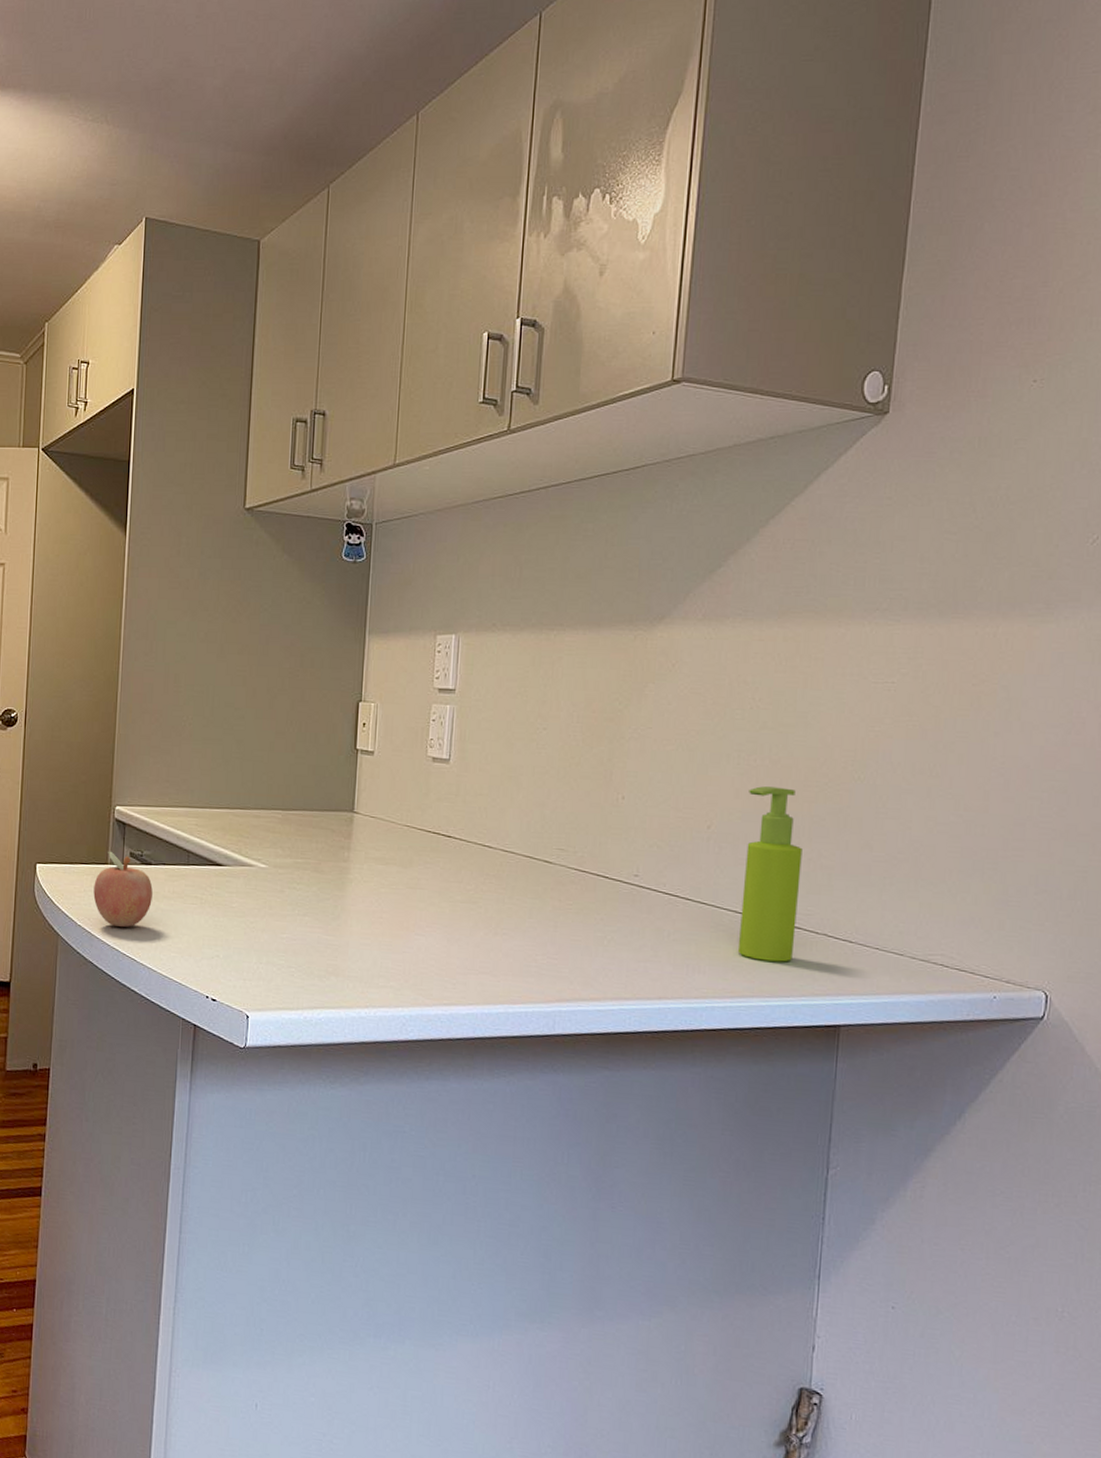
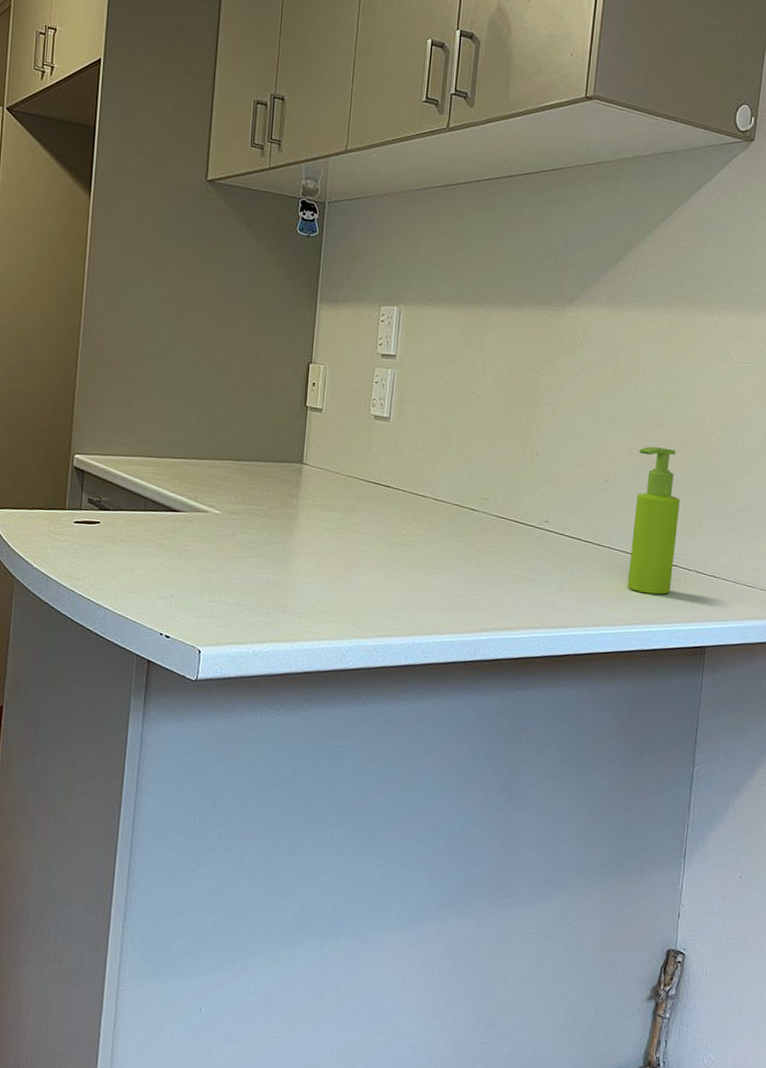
fruit: present [93,851,153,927] -> none [50,497,110,570]

